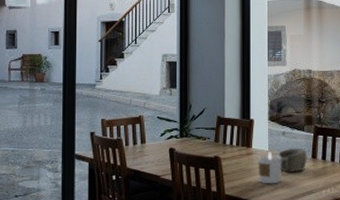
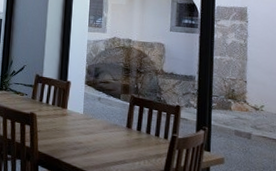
candle: present [258,152,282,184] -> none [71,115,96,148]
decorative bowl: present [278,148,307,172] -> none [93,114,122,139]

